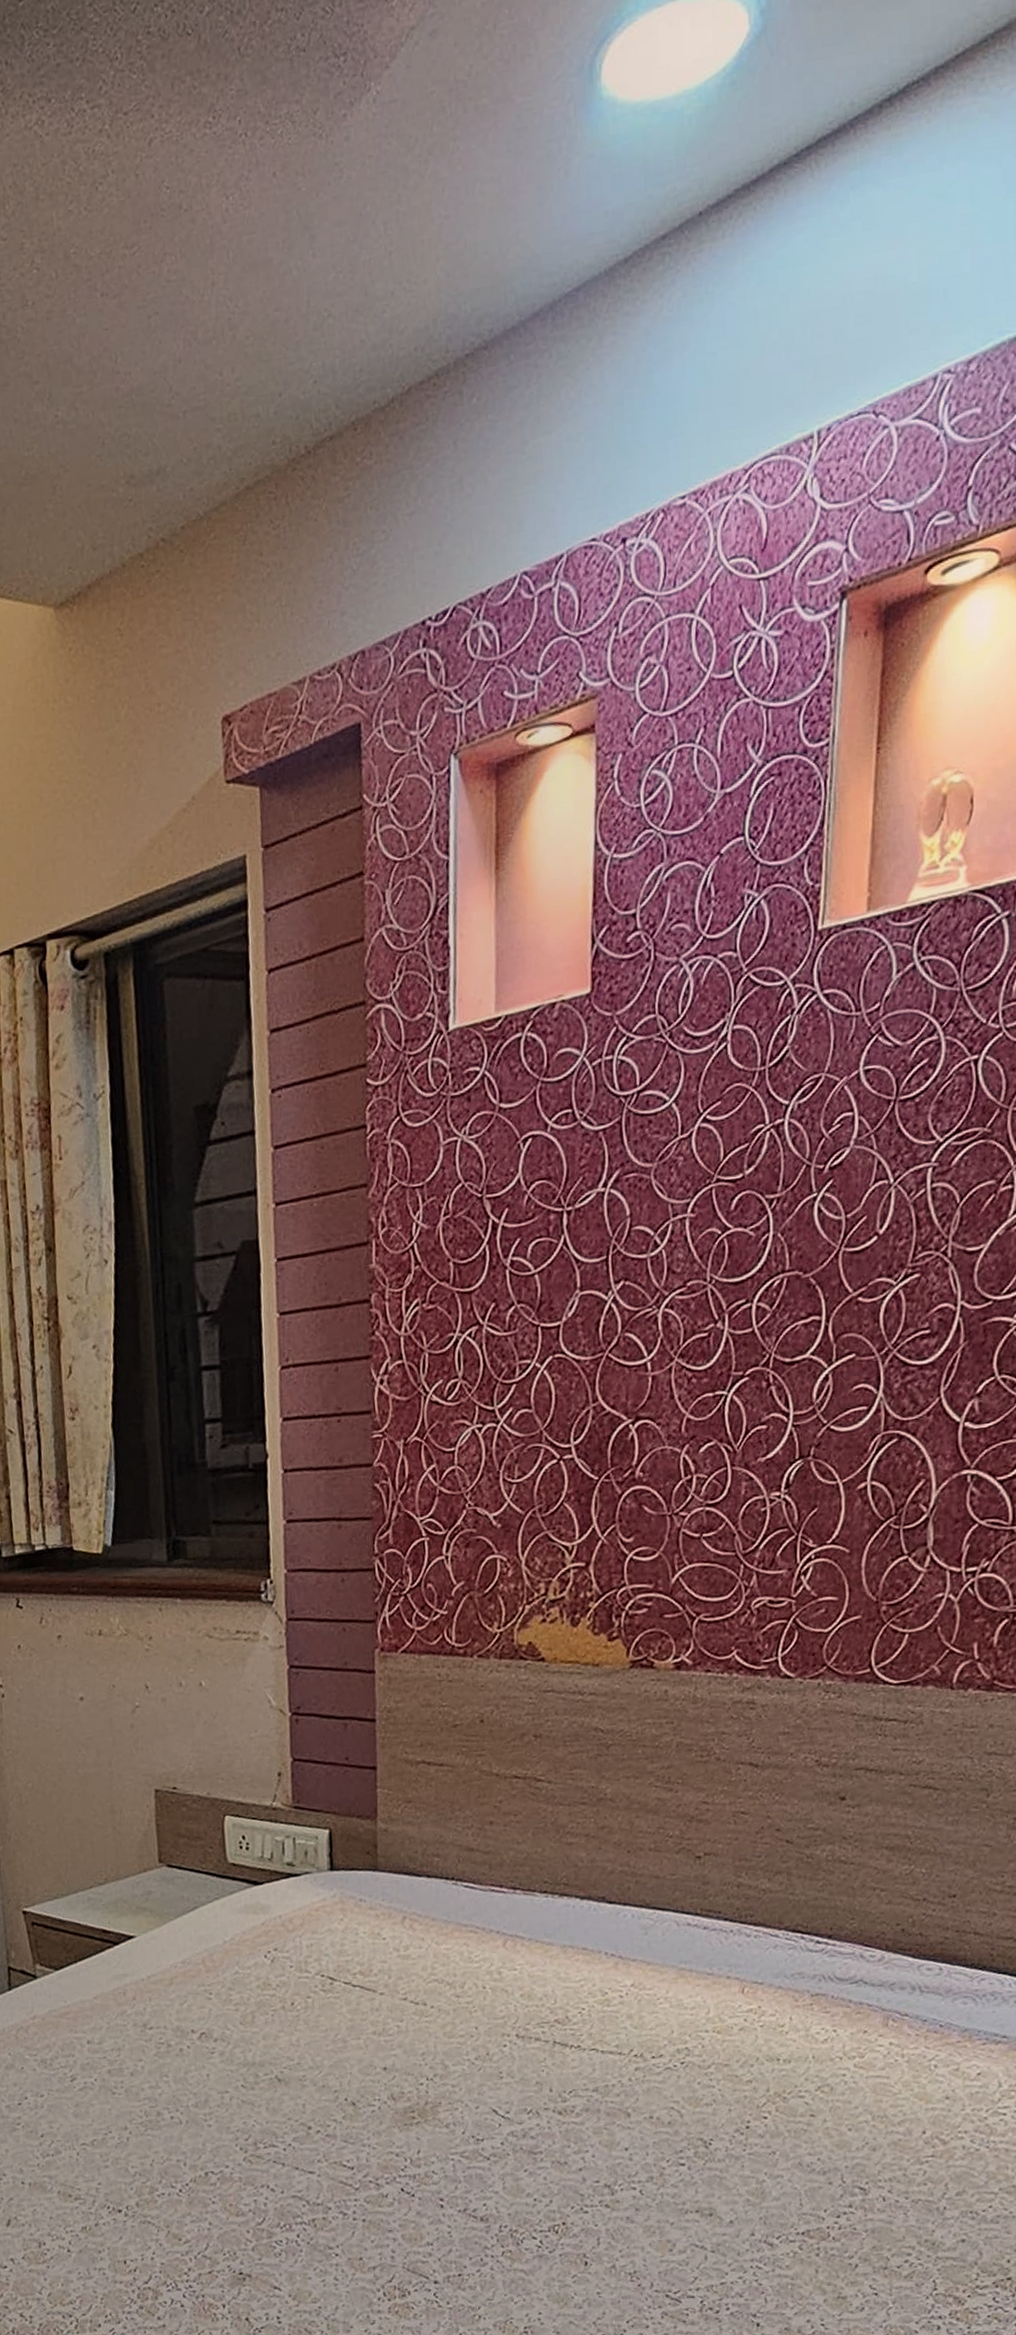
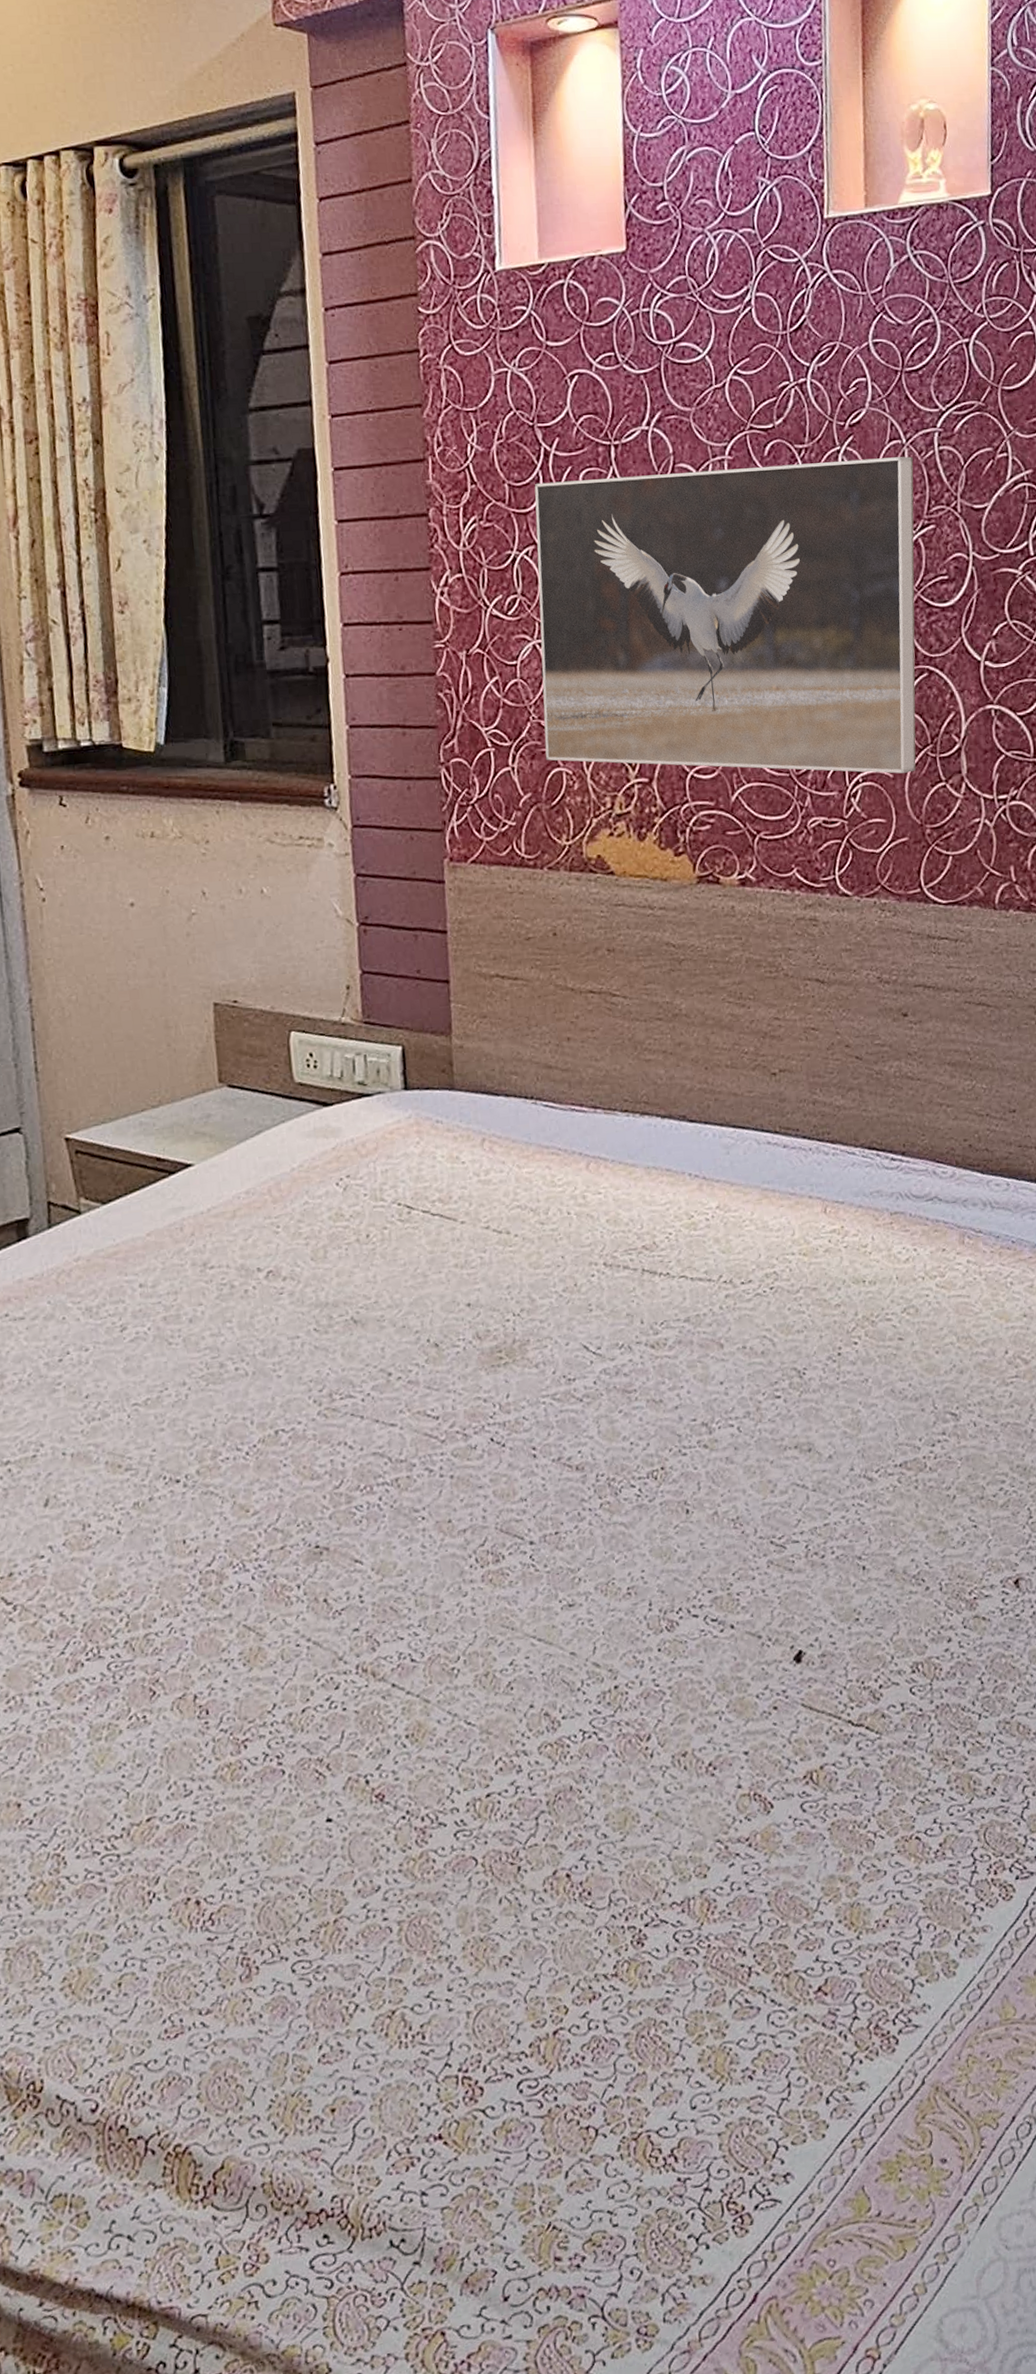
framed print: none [480,1197,901,1549] -> present [534,456,916,774]

